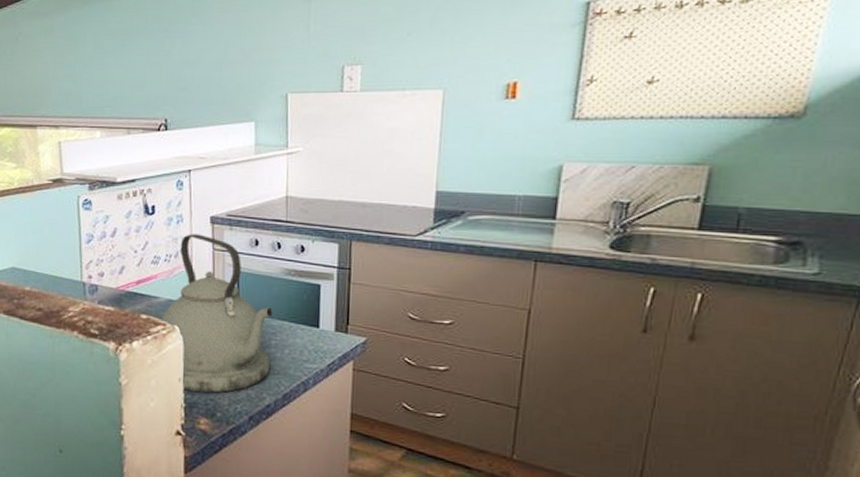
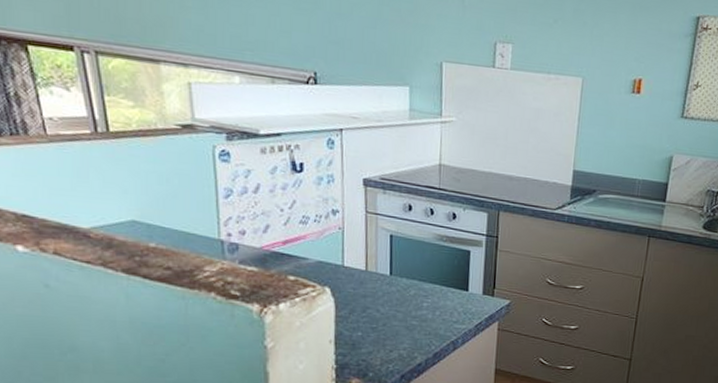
kettle: present [161,234,273,393] -> none [311,195,425,354]

